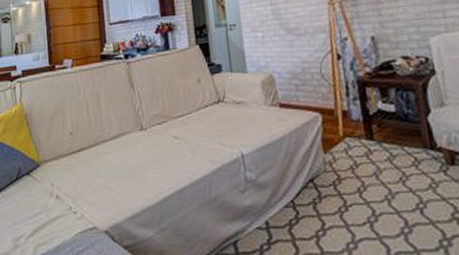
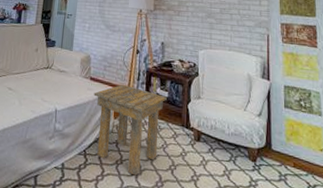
side table: none [288,105,395,224] -> present [94,84,167,176]

